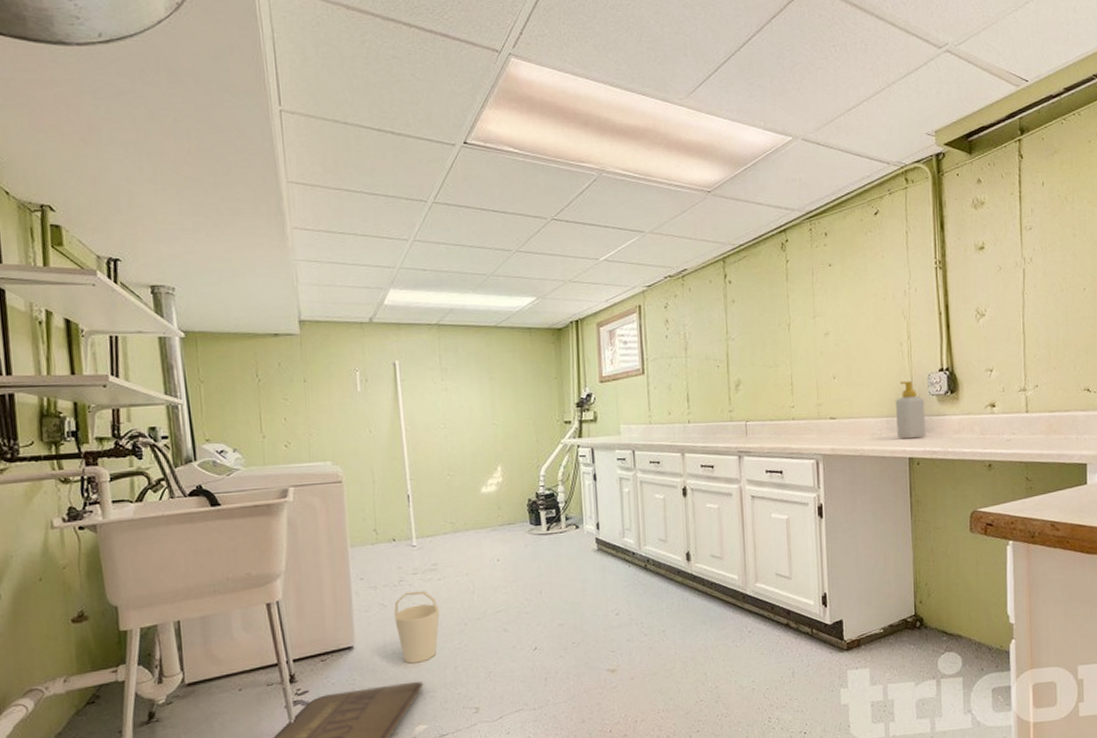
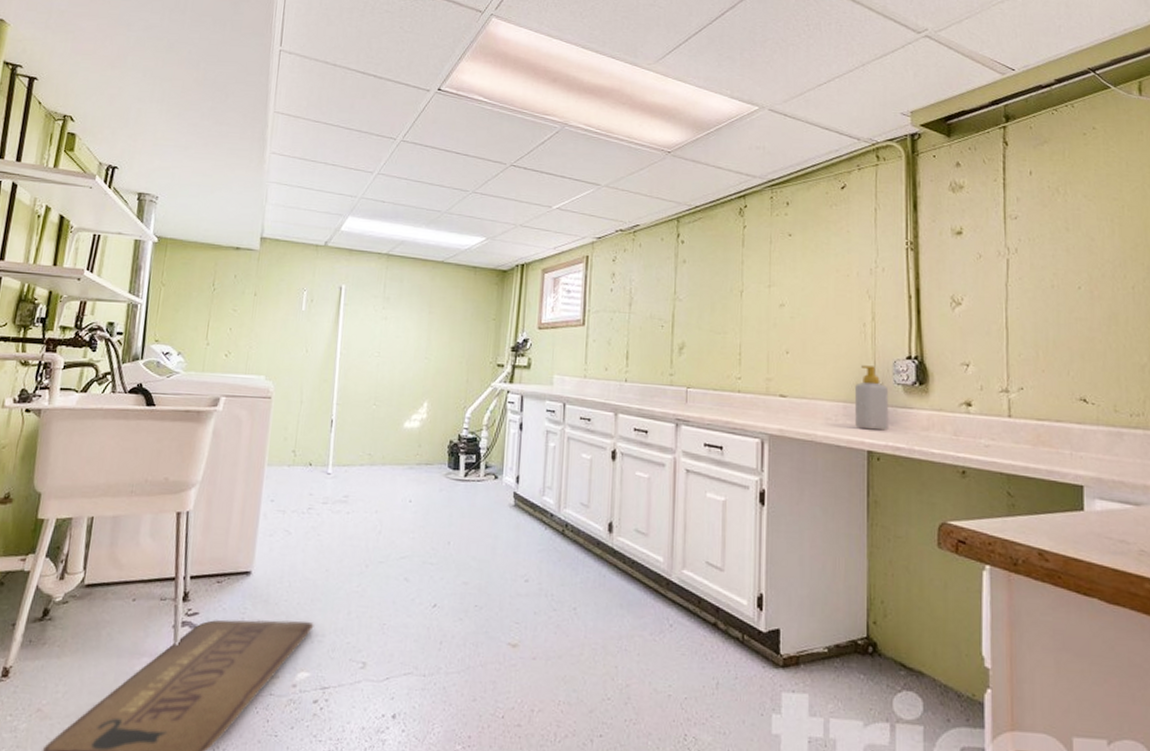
bucket: present [394,590,439,664] -> none [296,521,343,601]

